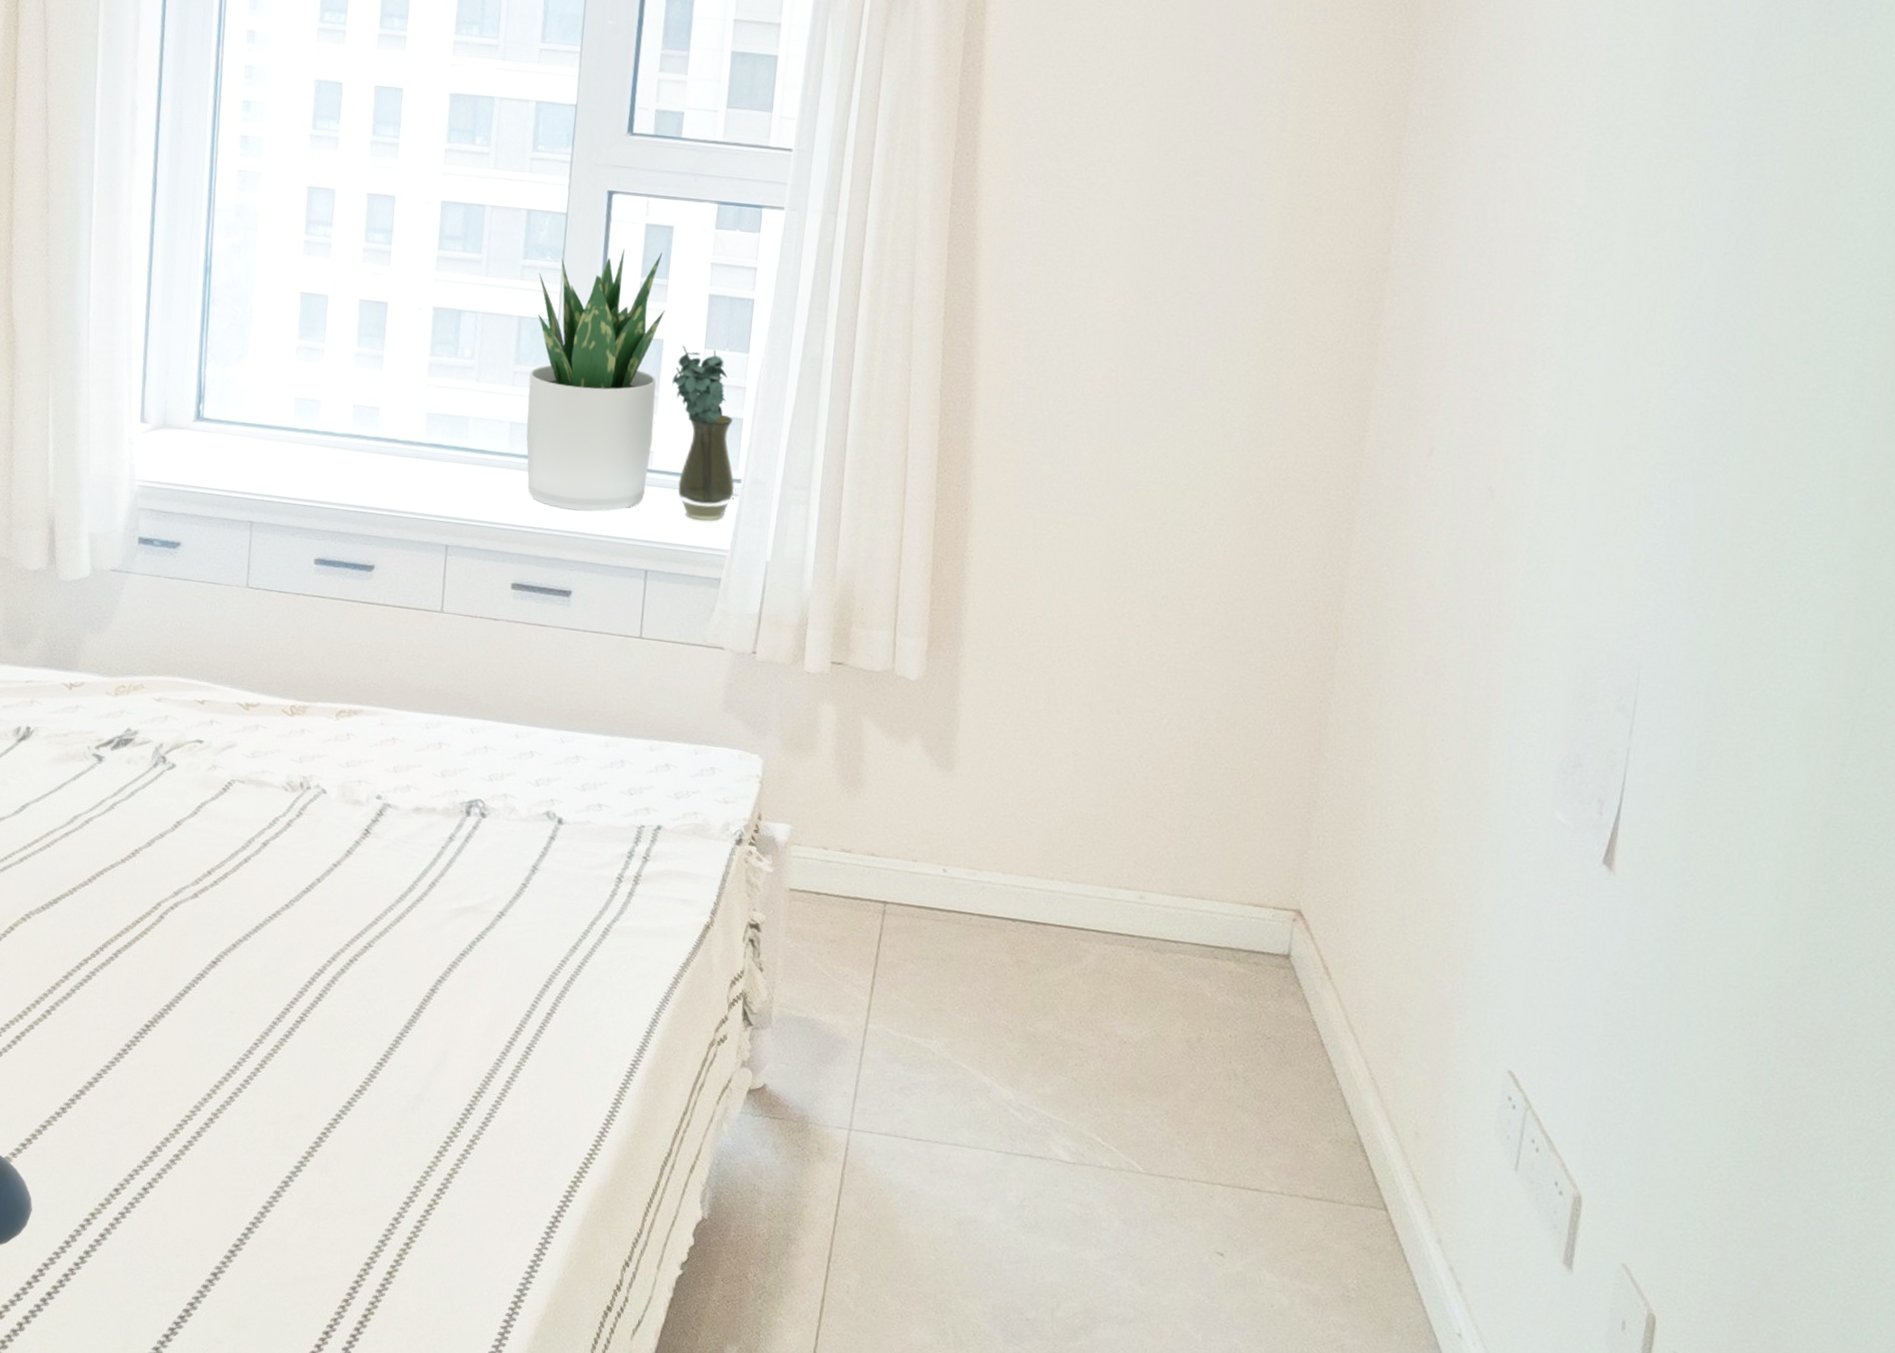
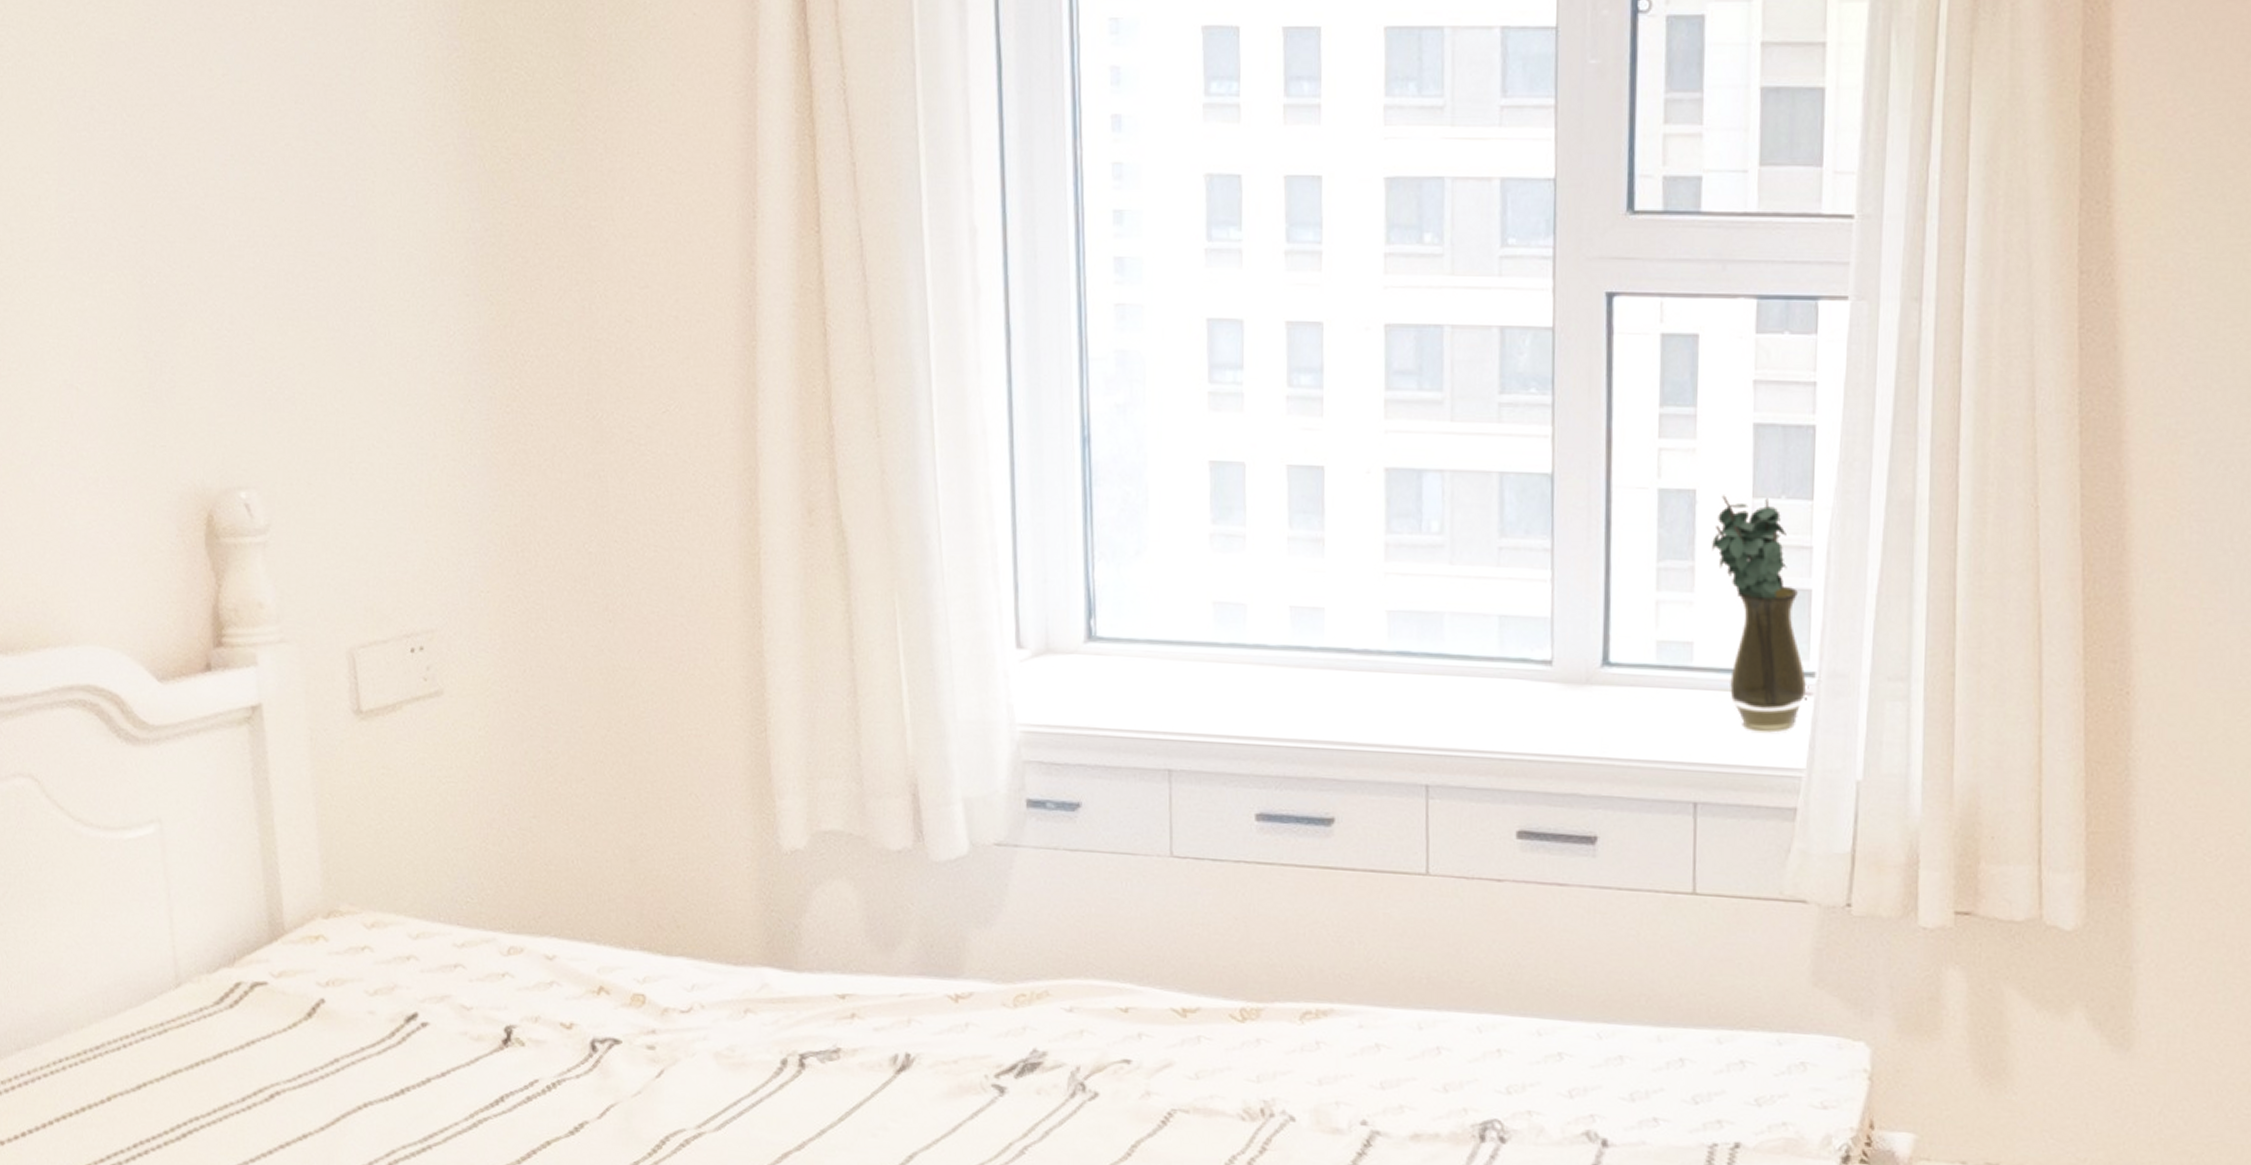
planter: present [526,249,665,512] -> none [1519,370,1696,729]

